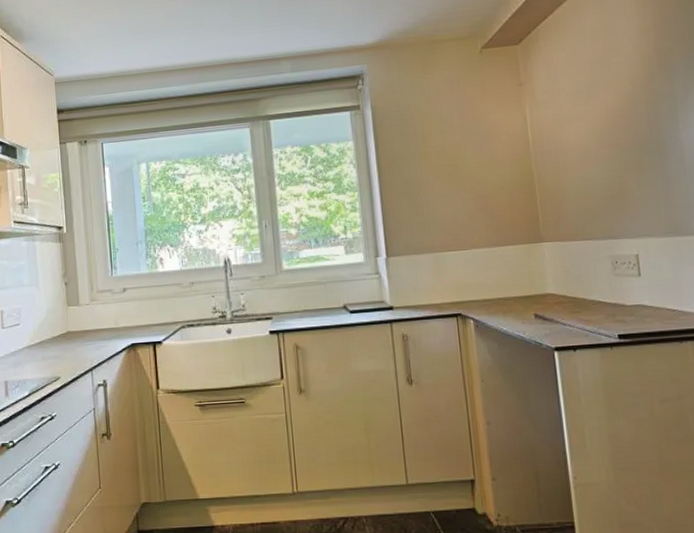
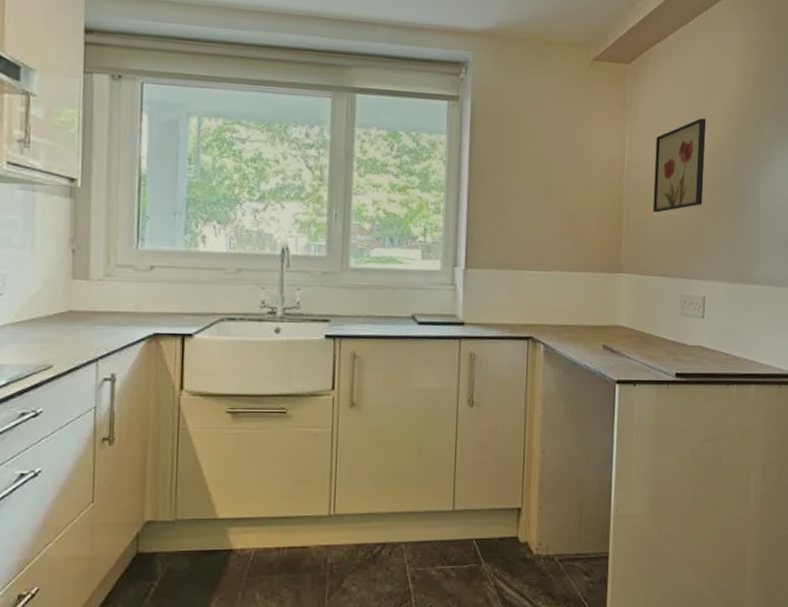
wall art: none [558,80,619,180] -> present [652,118,707,213]

